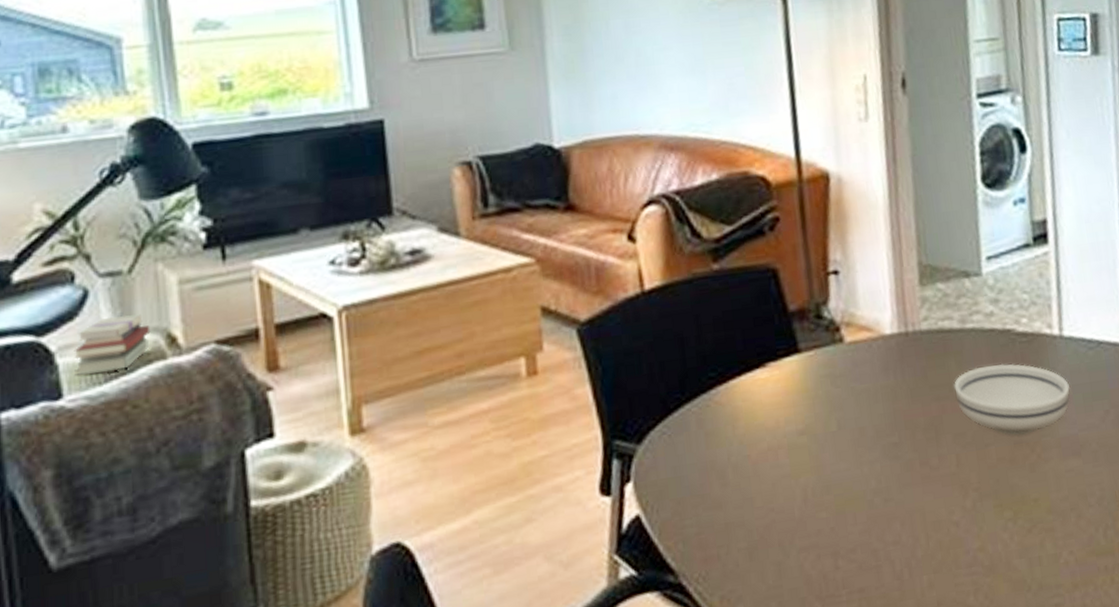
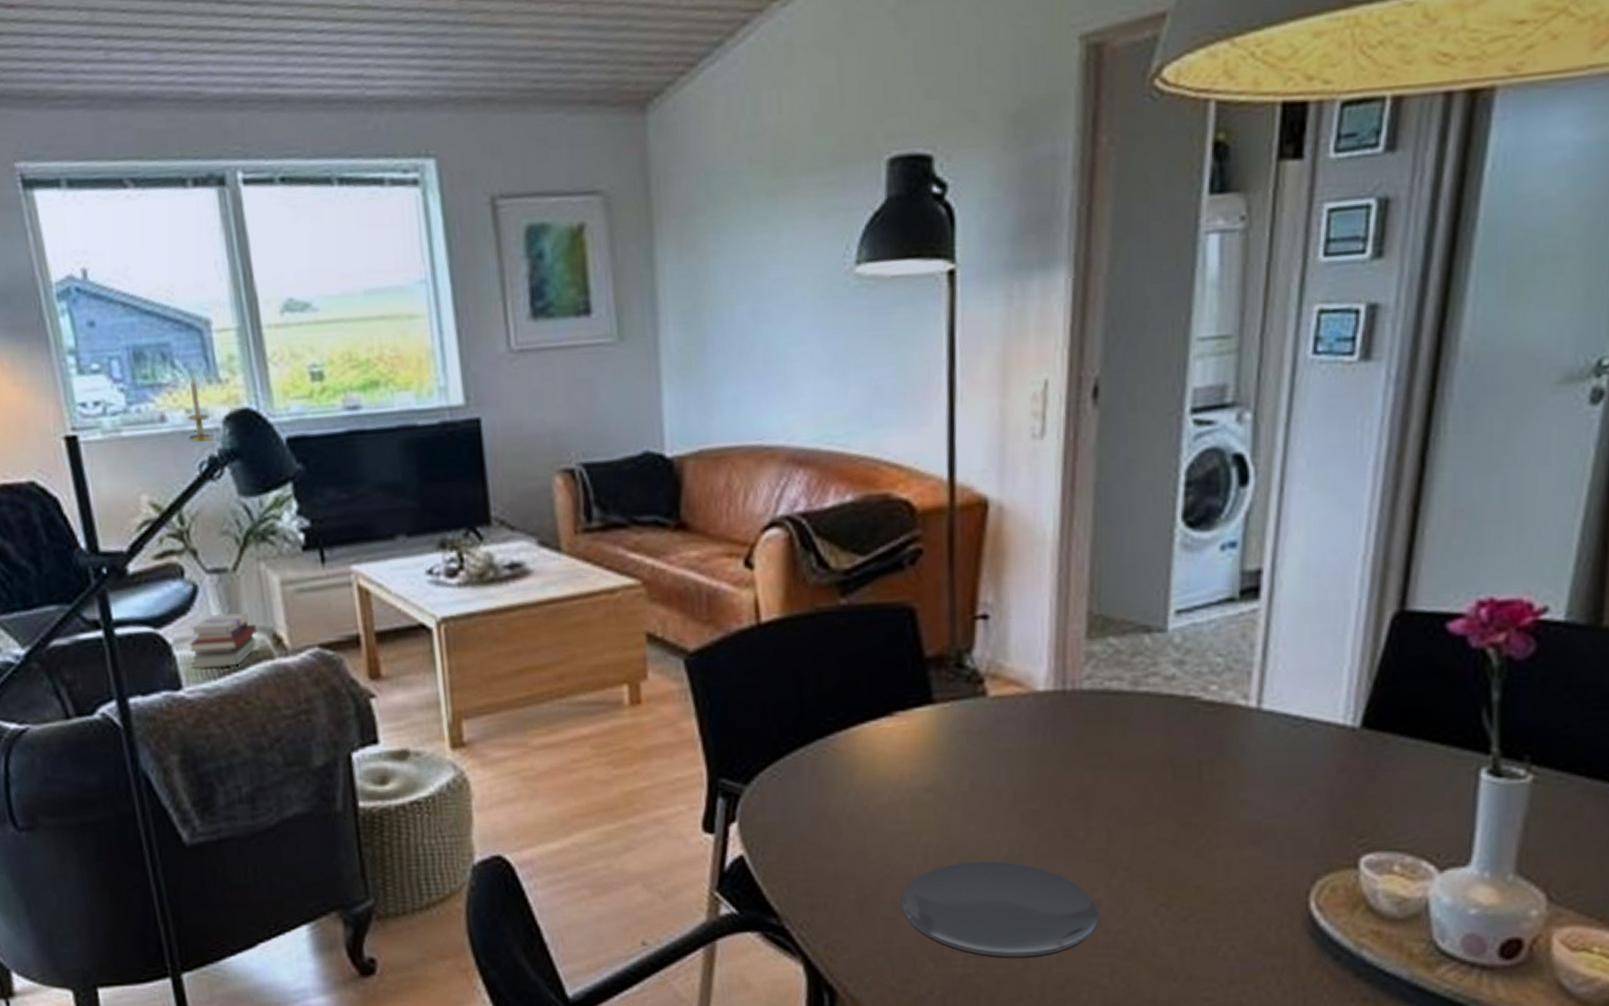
candle: none [90,90,116,151] -> present [188,377,213,442]
plate: none [786,494,960,590] -> present [901,861,1100,959]
bowl: present [954,363,1070,435] -> none [1115,734,1260,816]

